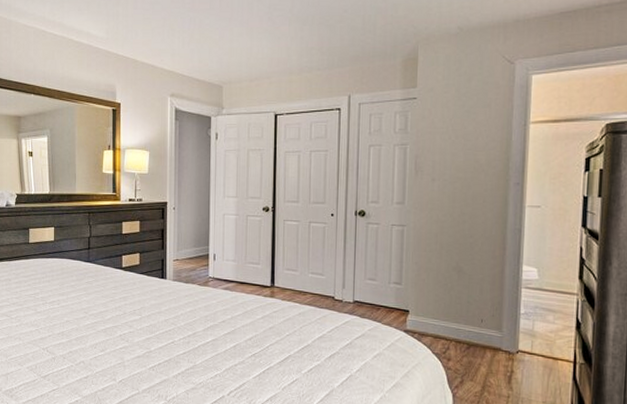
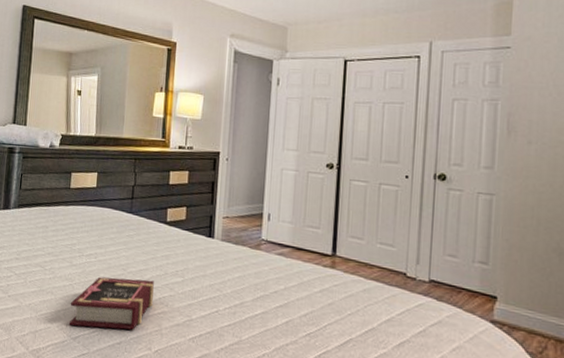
book: none [38,320,114,366] -> present [69,276,154,330]

